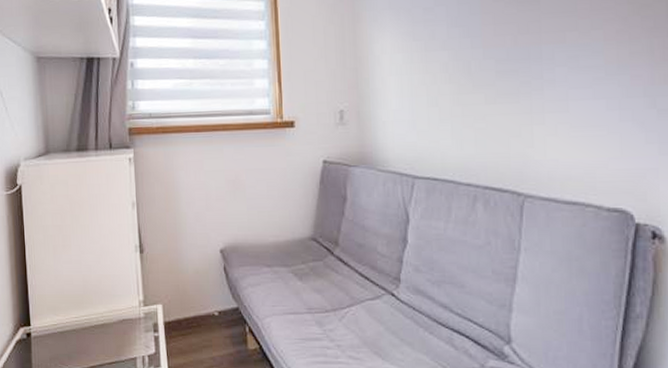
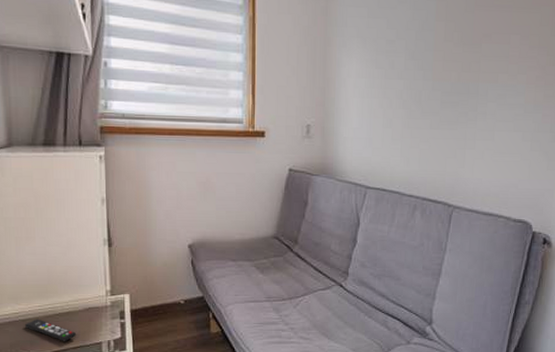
remote control: none [62,332,111,356] -> present [24,319,76,341]

